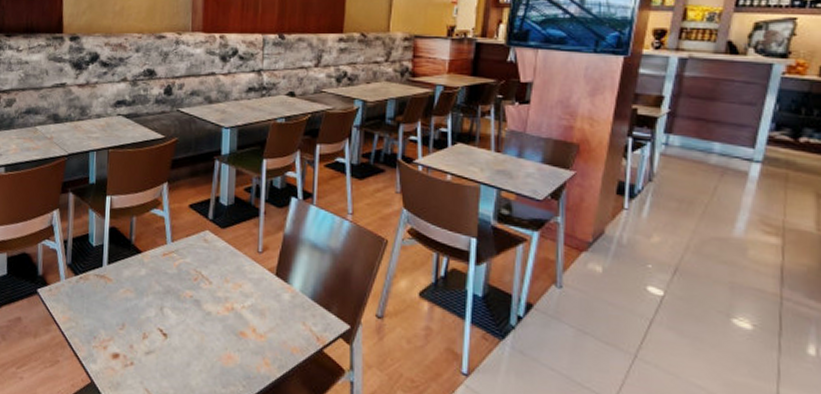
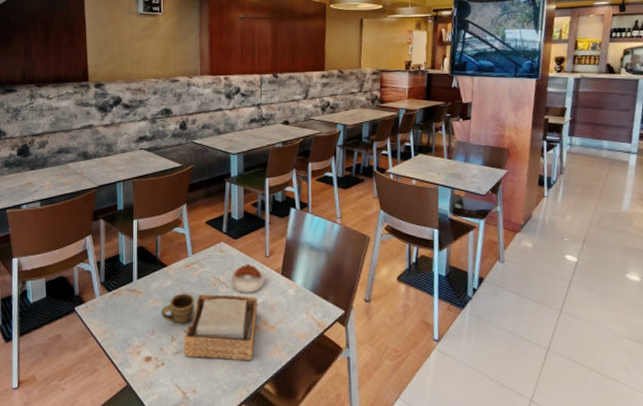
cup: none [132,285,172,321] -> present [160,293,195,324]
napkin holder: none [156,288,246,372] -> present [183,294,258,361]
crescent roll: none [214,258,255,293] -> present [230,263,265,293]

